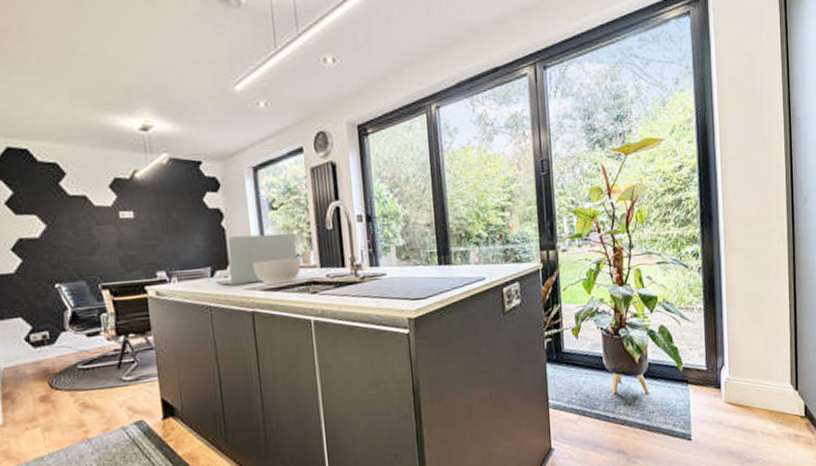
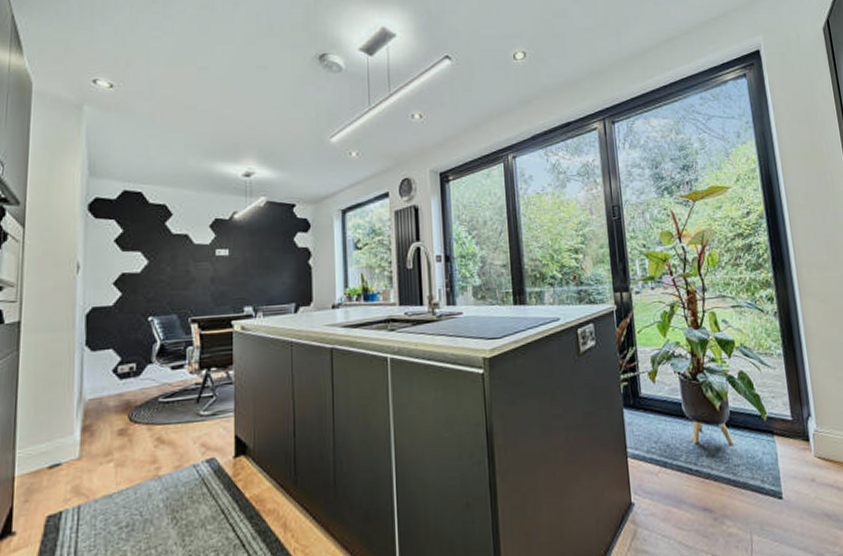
laptop: present [217,233,298,286] -> none [300,271,378,322]
bowl: present [252,258,302,286] -> none [335,295,381,323]

